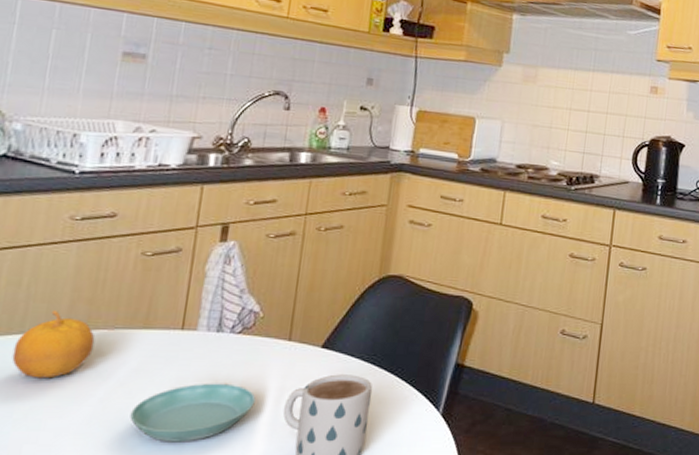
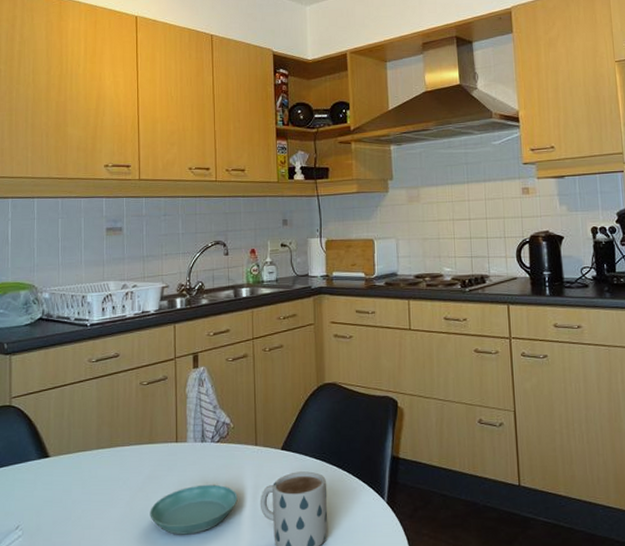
fruit: present [12,310,95,379] -> none [65,434,118,488]

